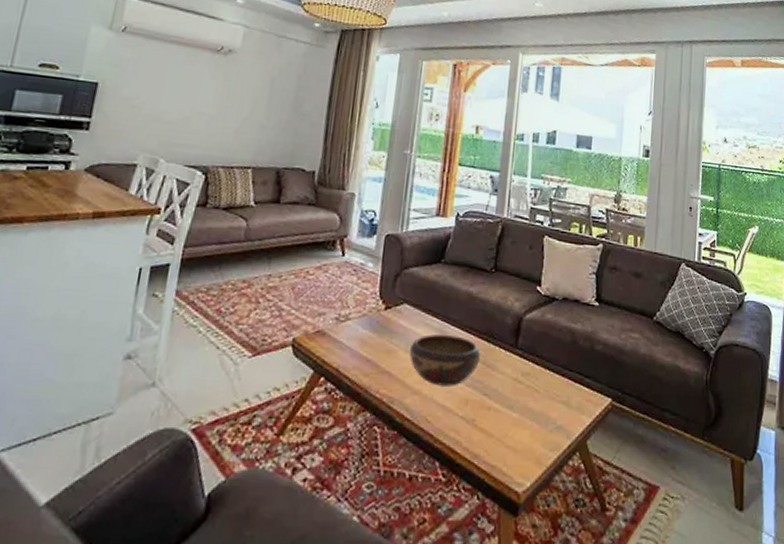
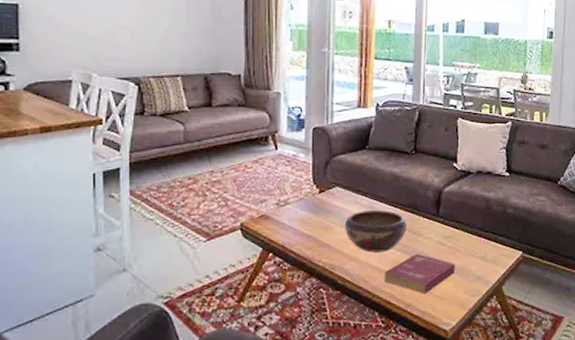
book: none [449,391,533,444] -> present [384,253,455,295]

